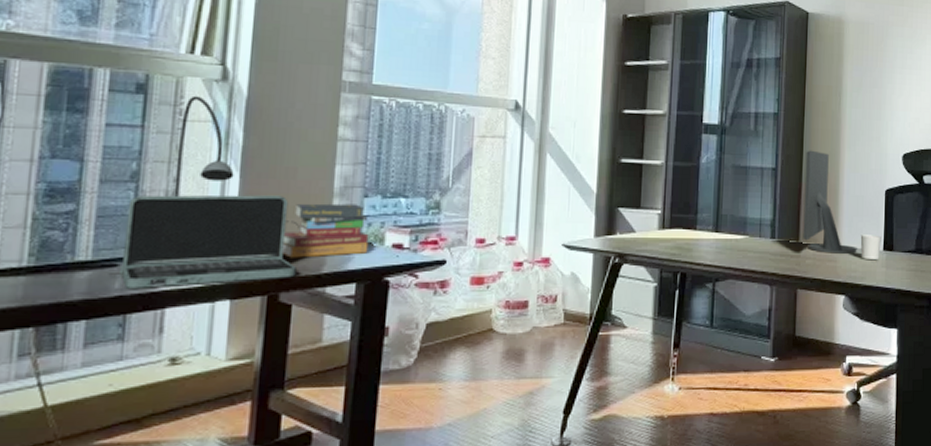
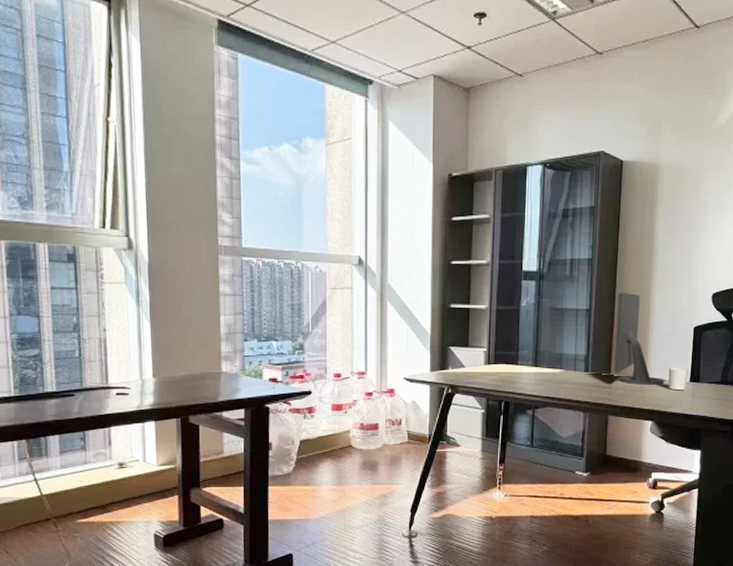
laptop: present [108,195,297,290] -> none [69,341,200,413]
desk lamp: present [174,95,301,232] -> none [103,262,200,369]
books: present [281,203,369,258] -> none [187,346,251,390]

